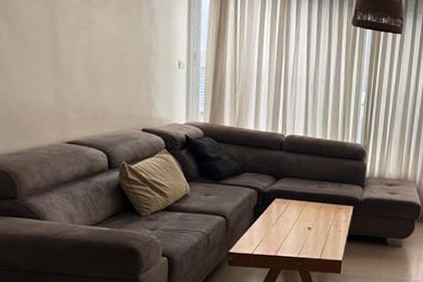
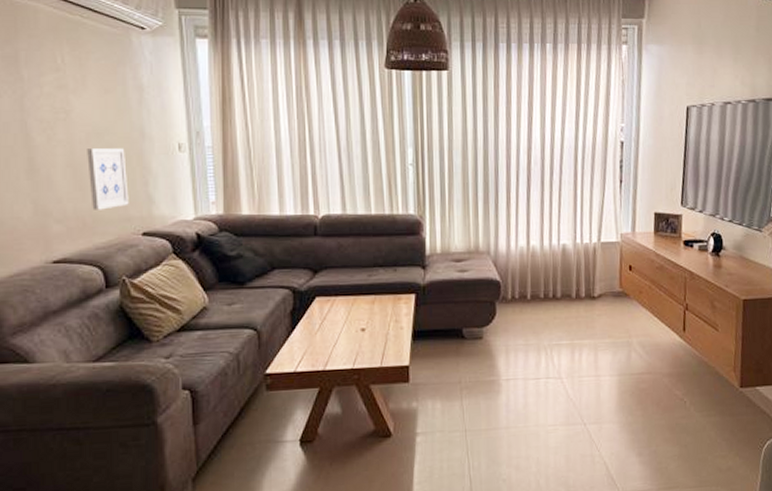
wall art: none [102,55,135,107] -> present [87,148,129,210]

